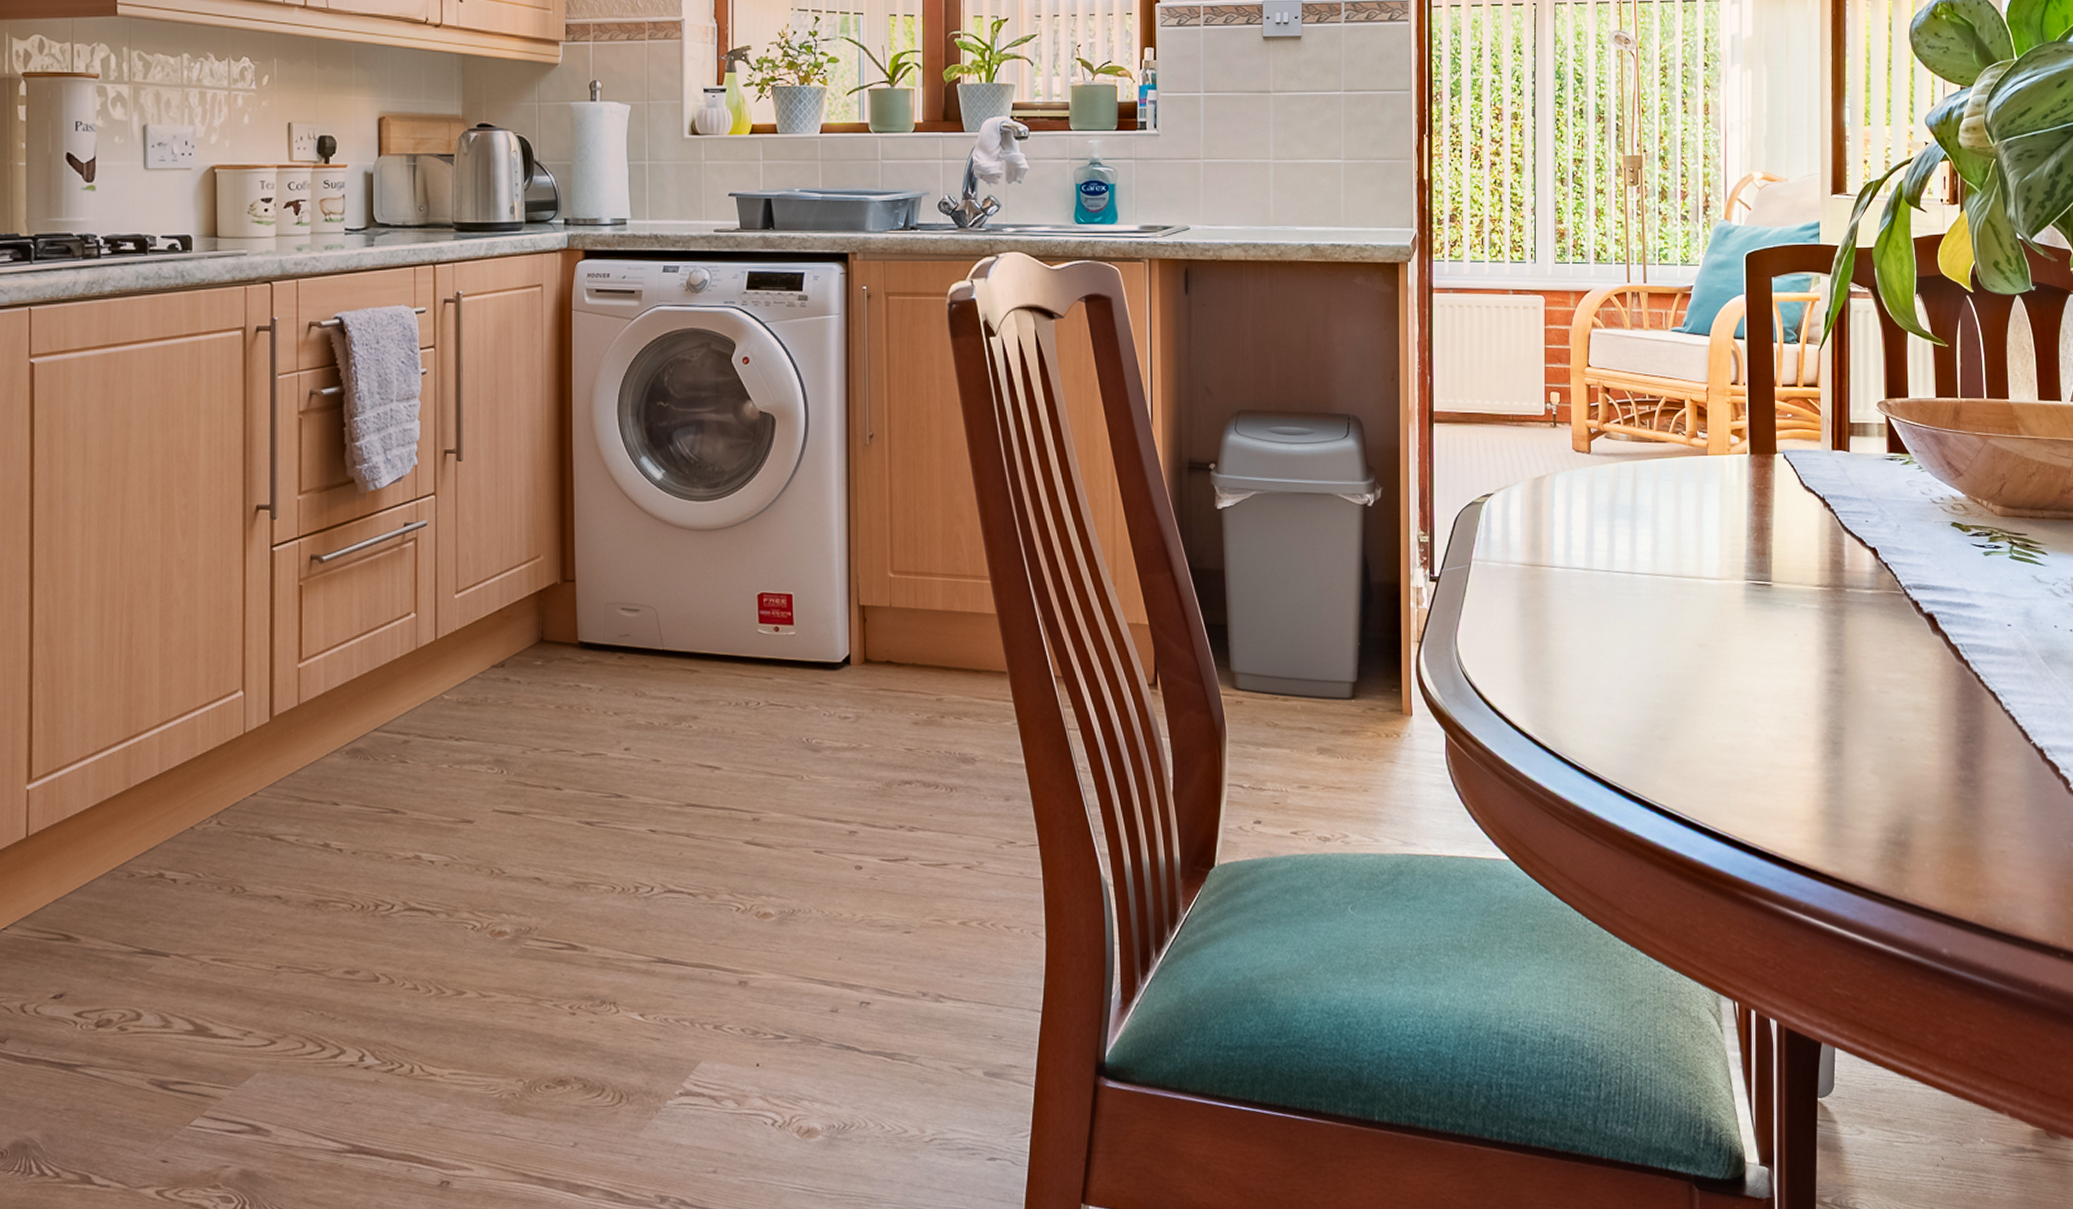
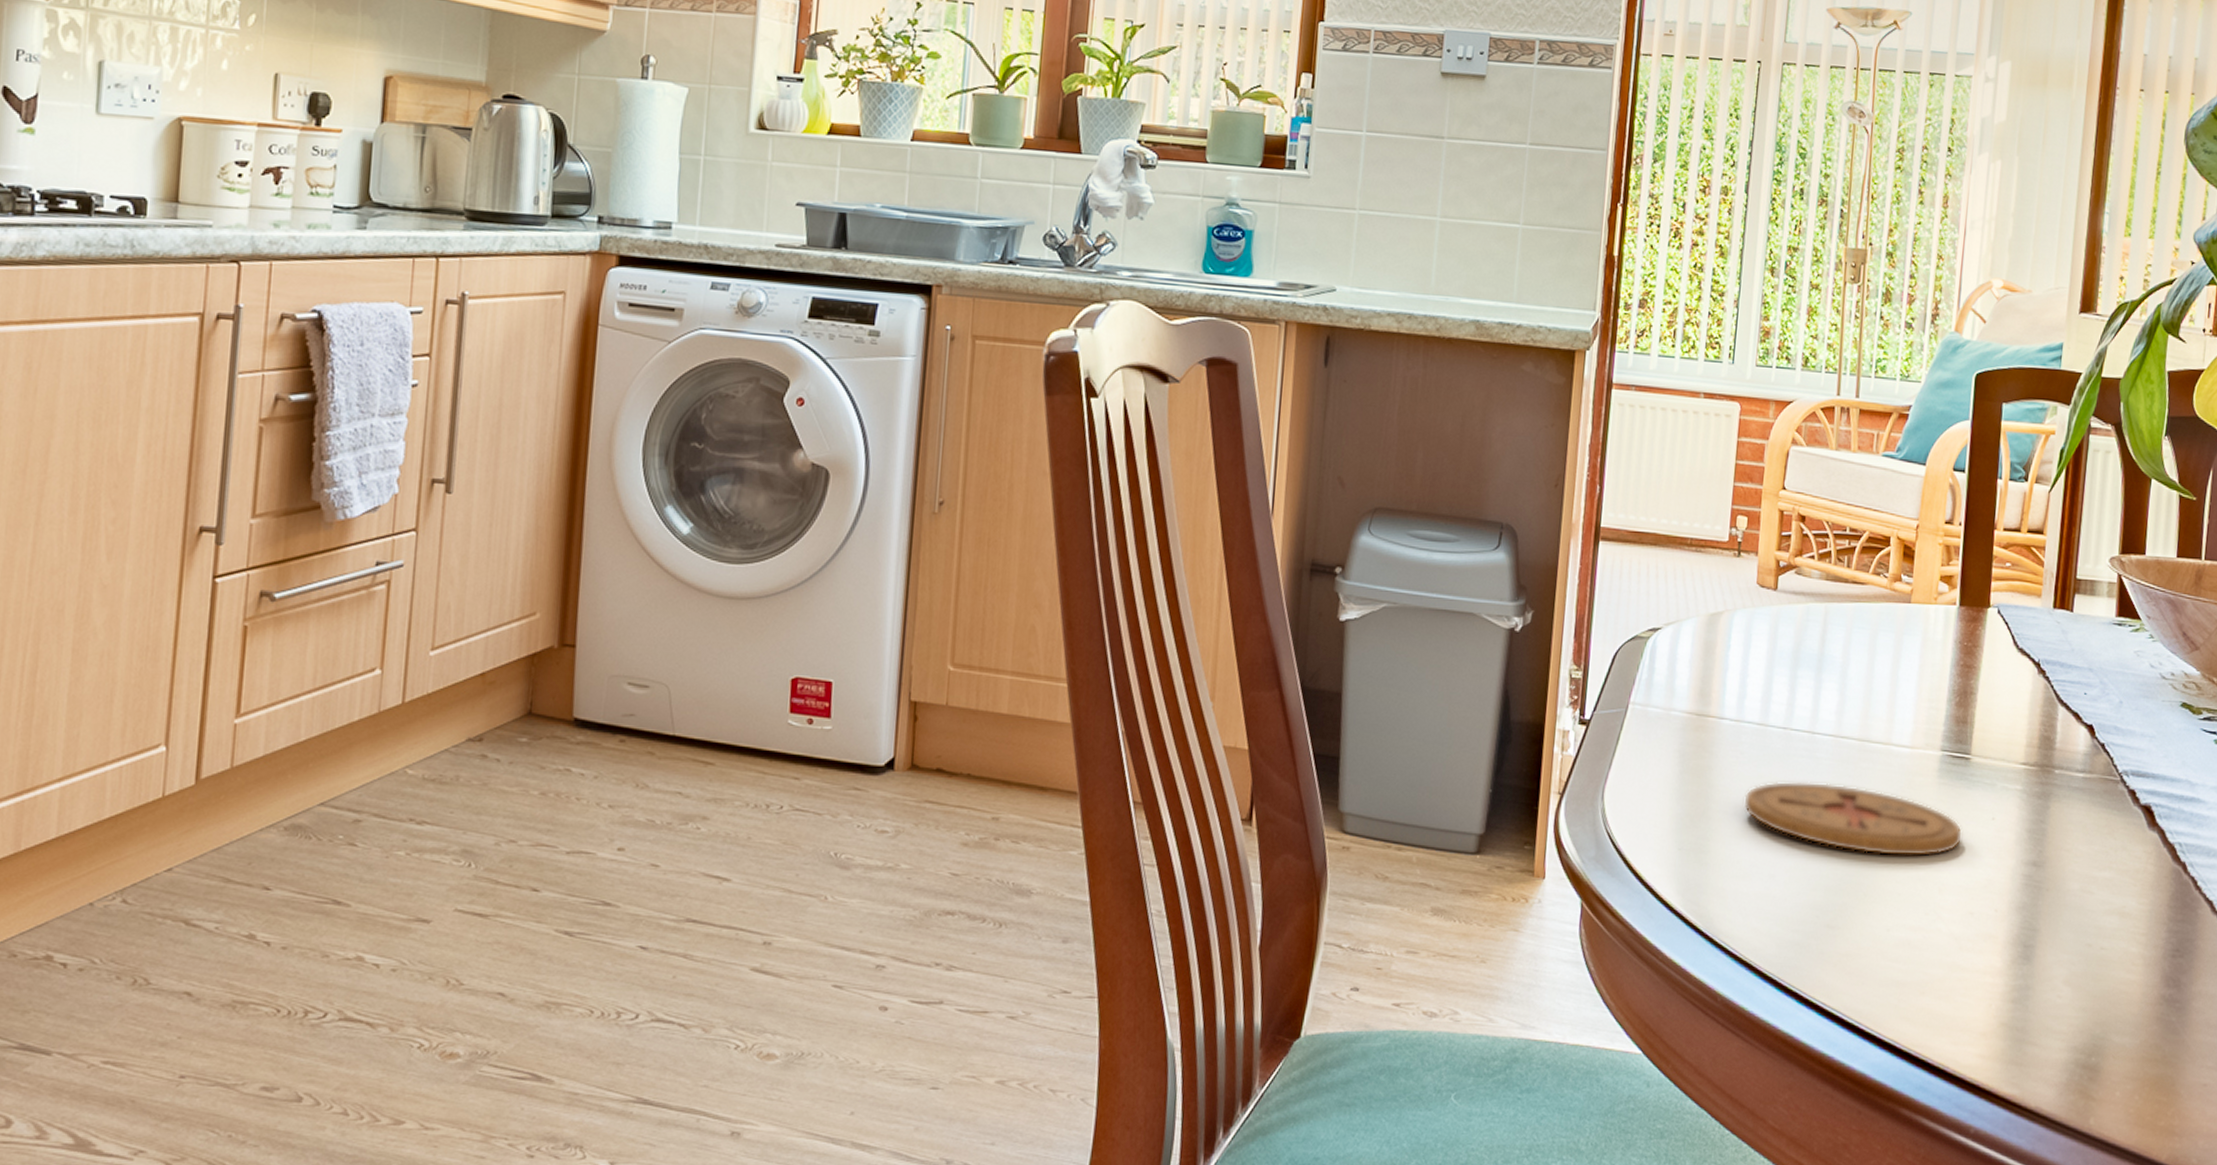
coaster: none [1578,615,1771,674] -> present [1744,781,1963,857]

